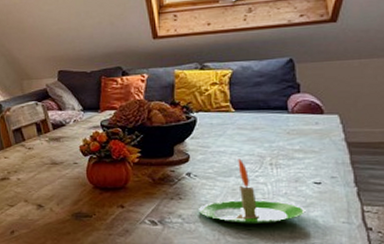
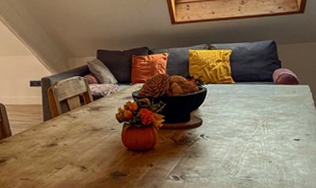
candle: present [199,158,306,224] -> none [211,121,290,176]

